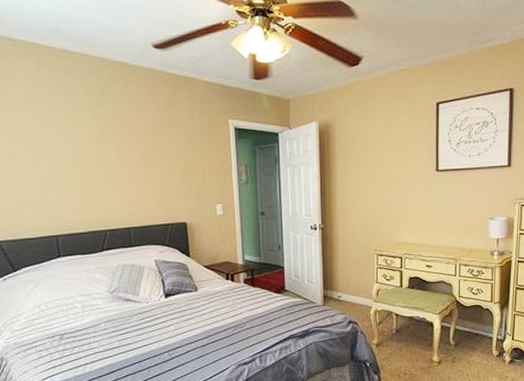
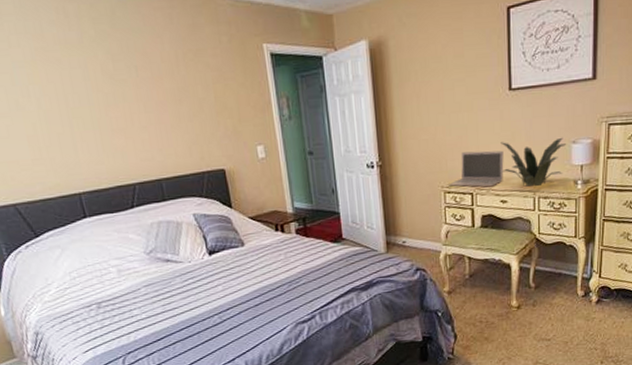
laptop: none [381,221,430,253] -> present [449,150,504,188]
plant: none [428,214,484,255] -> present [501,137,566,187]

